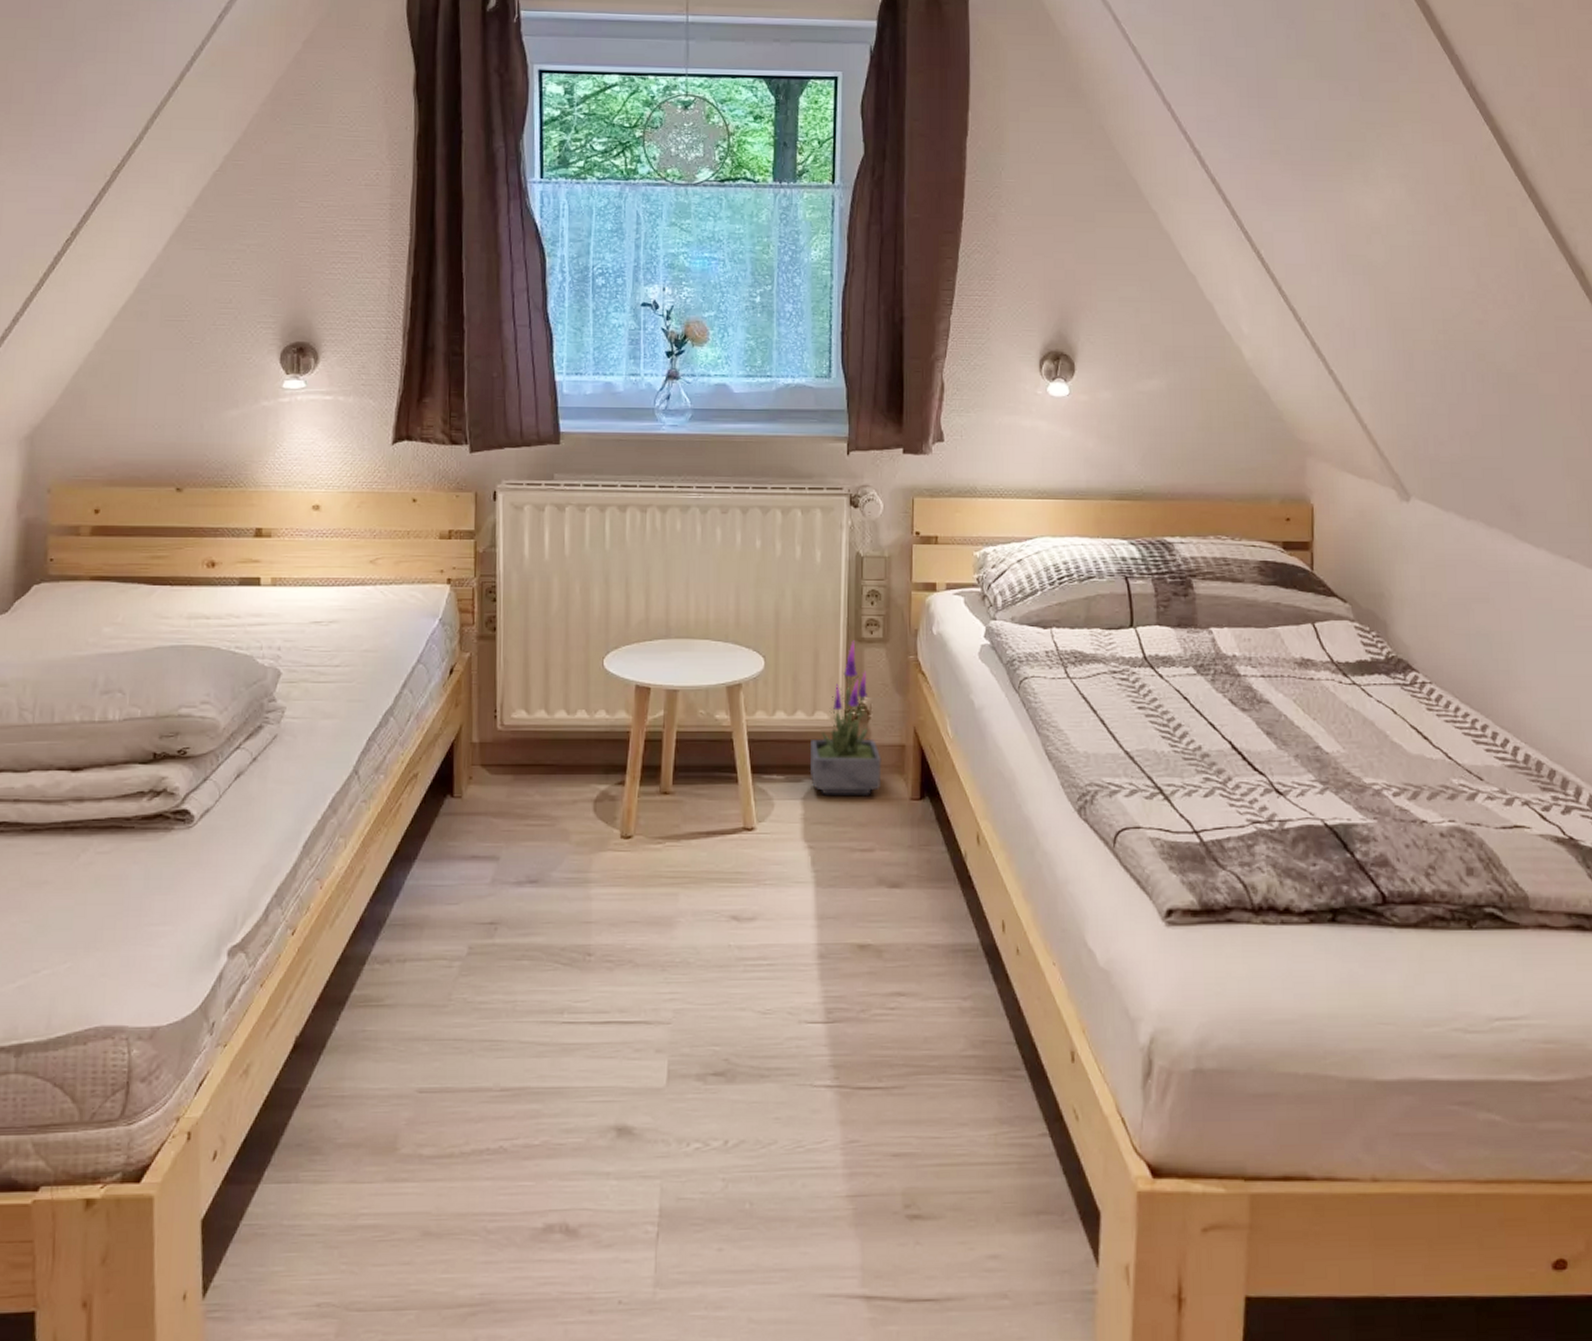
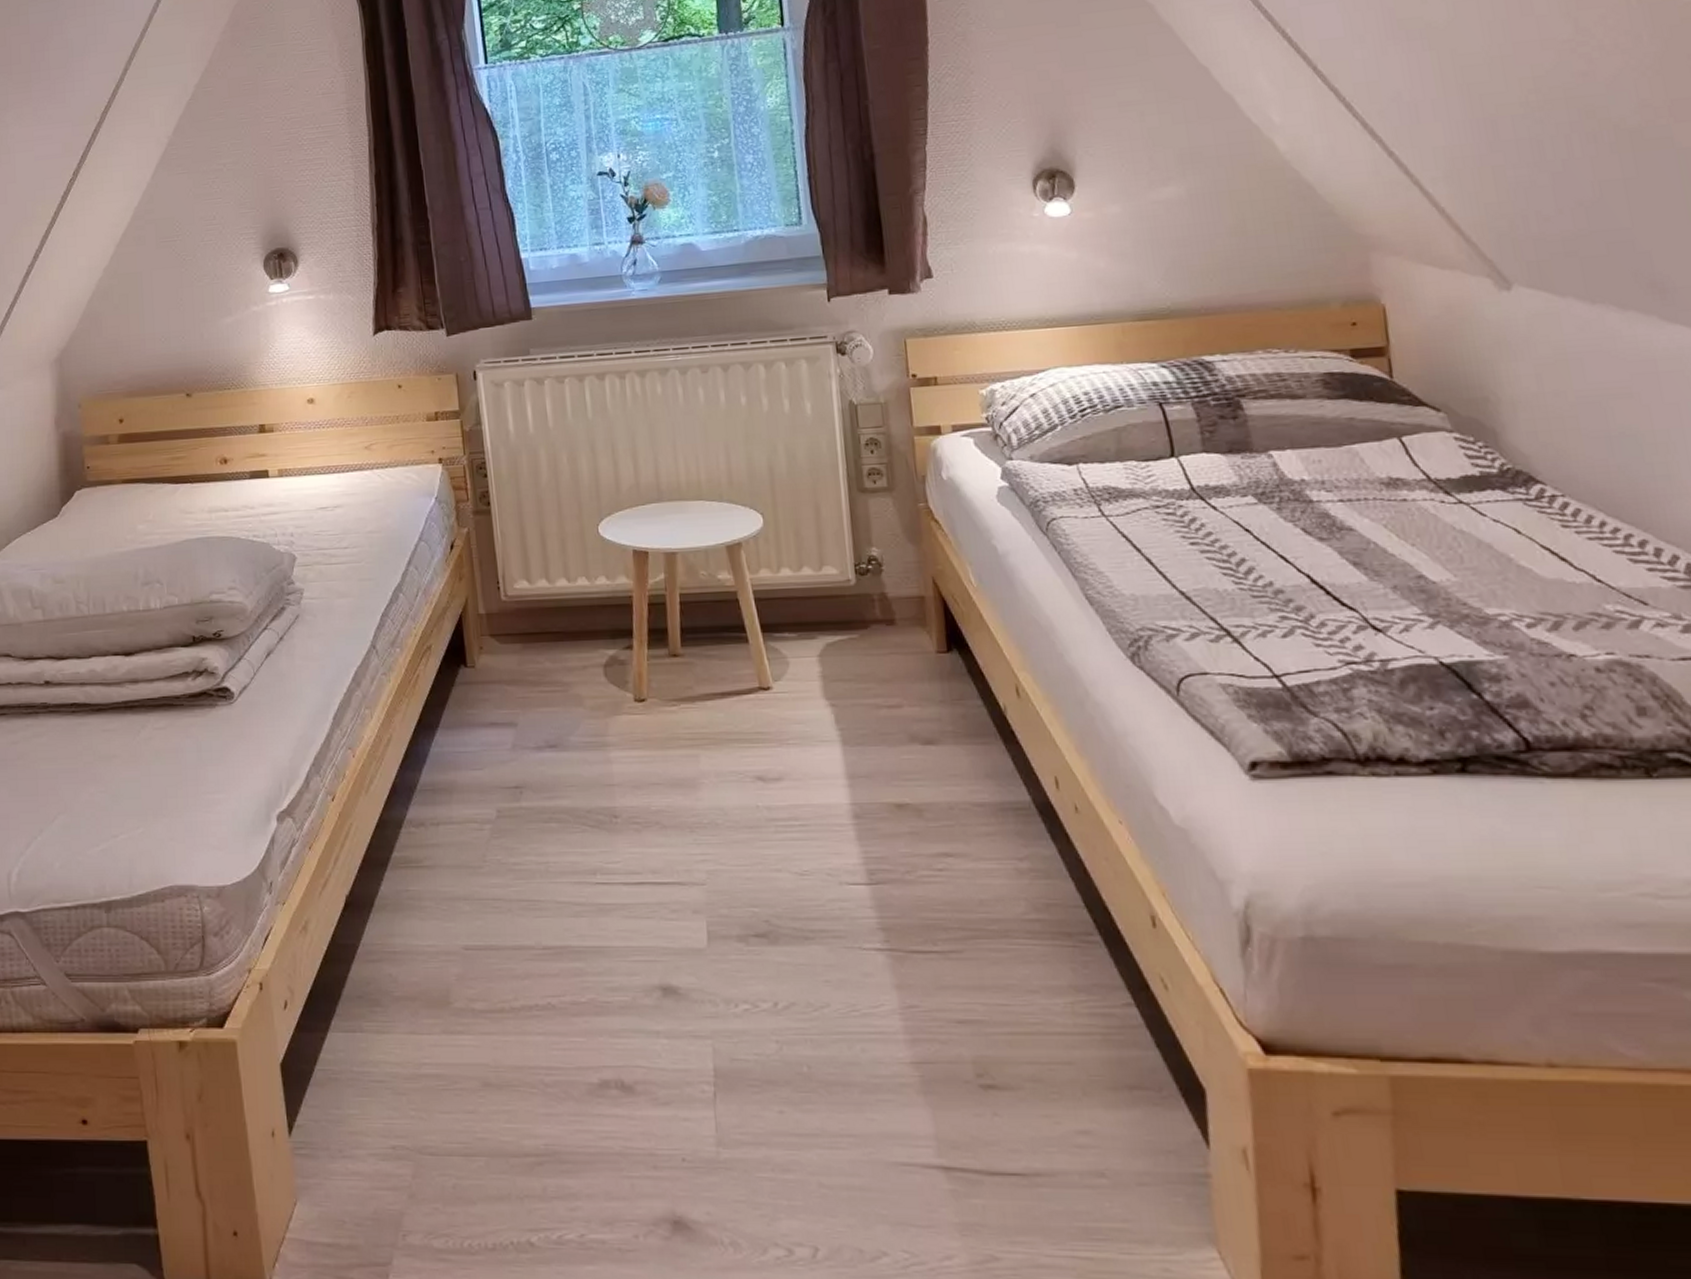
potted plant: present [809,640,882,797] -> none [821,491,902,652]

